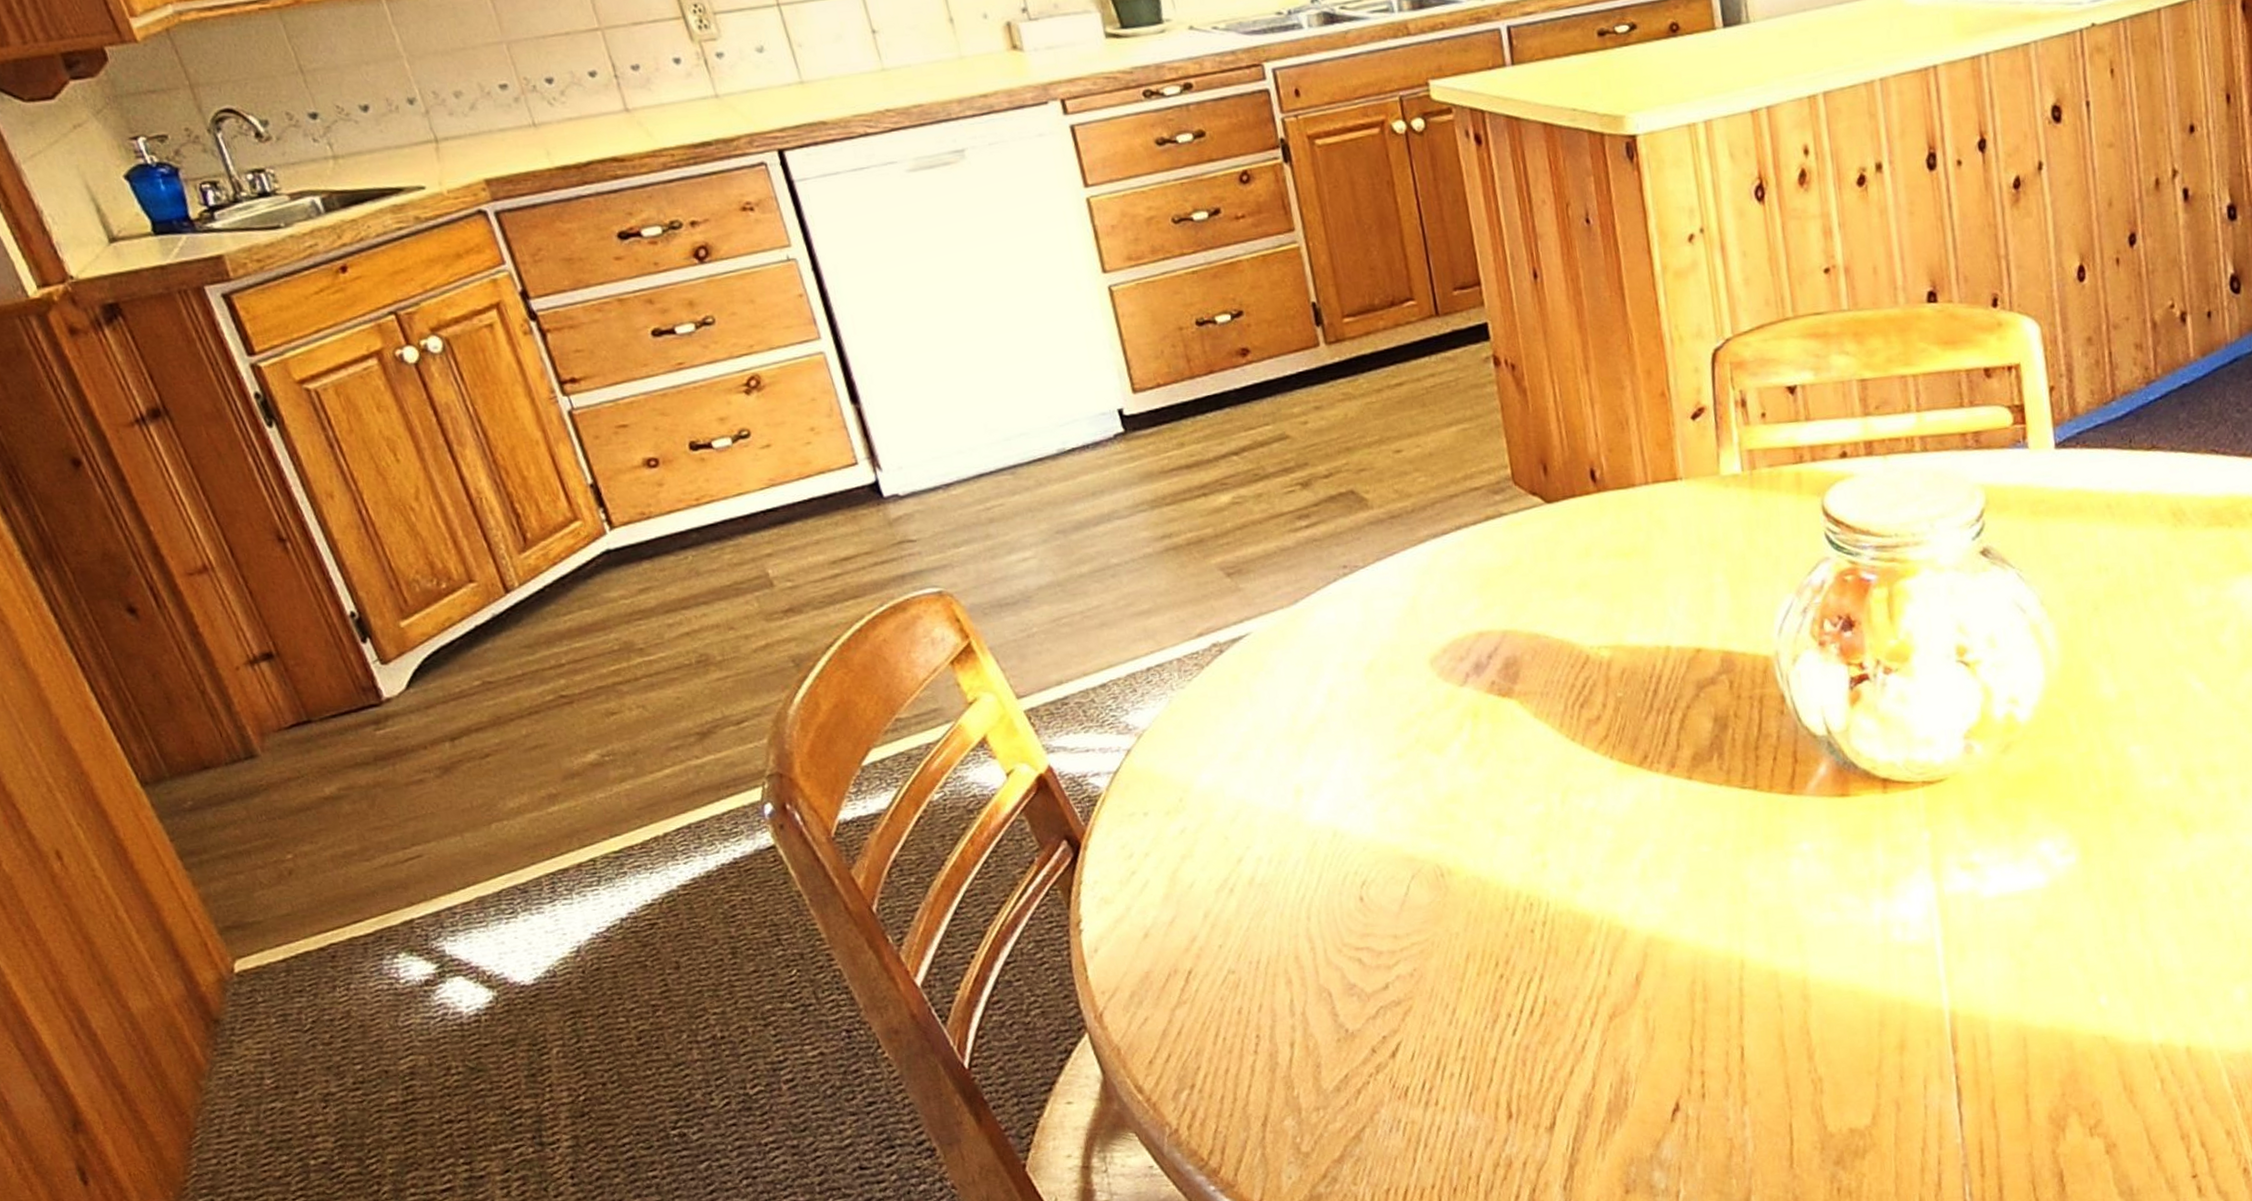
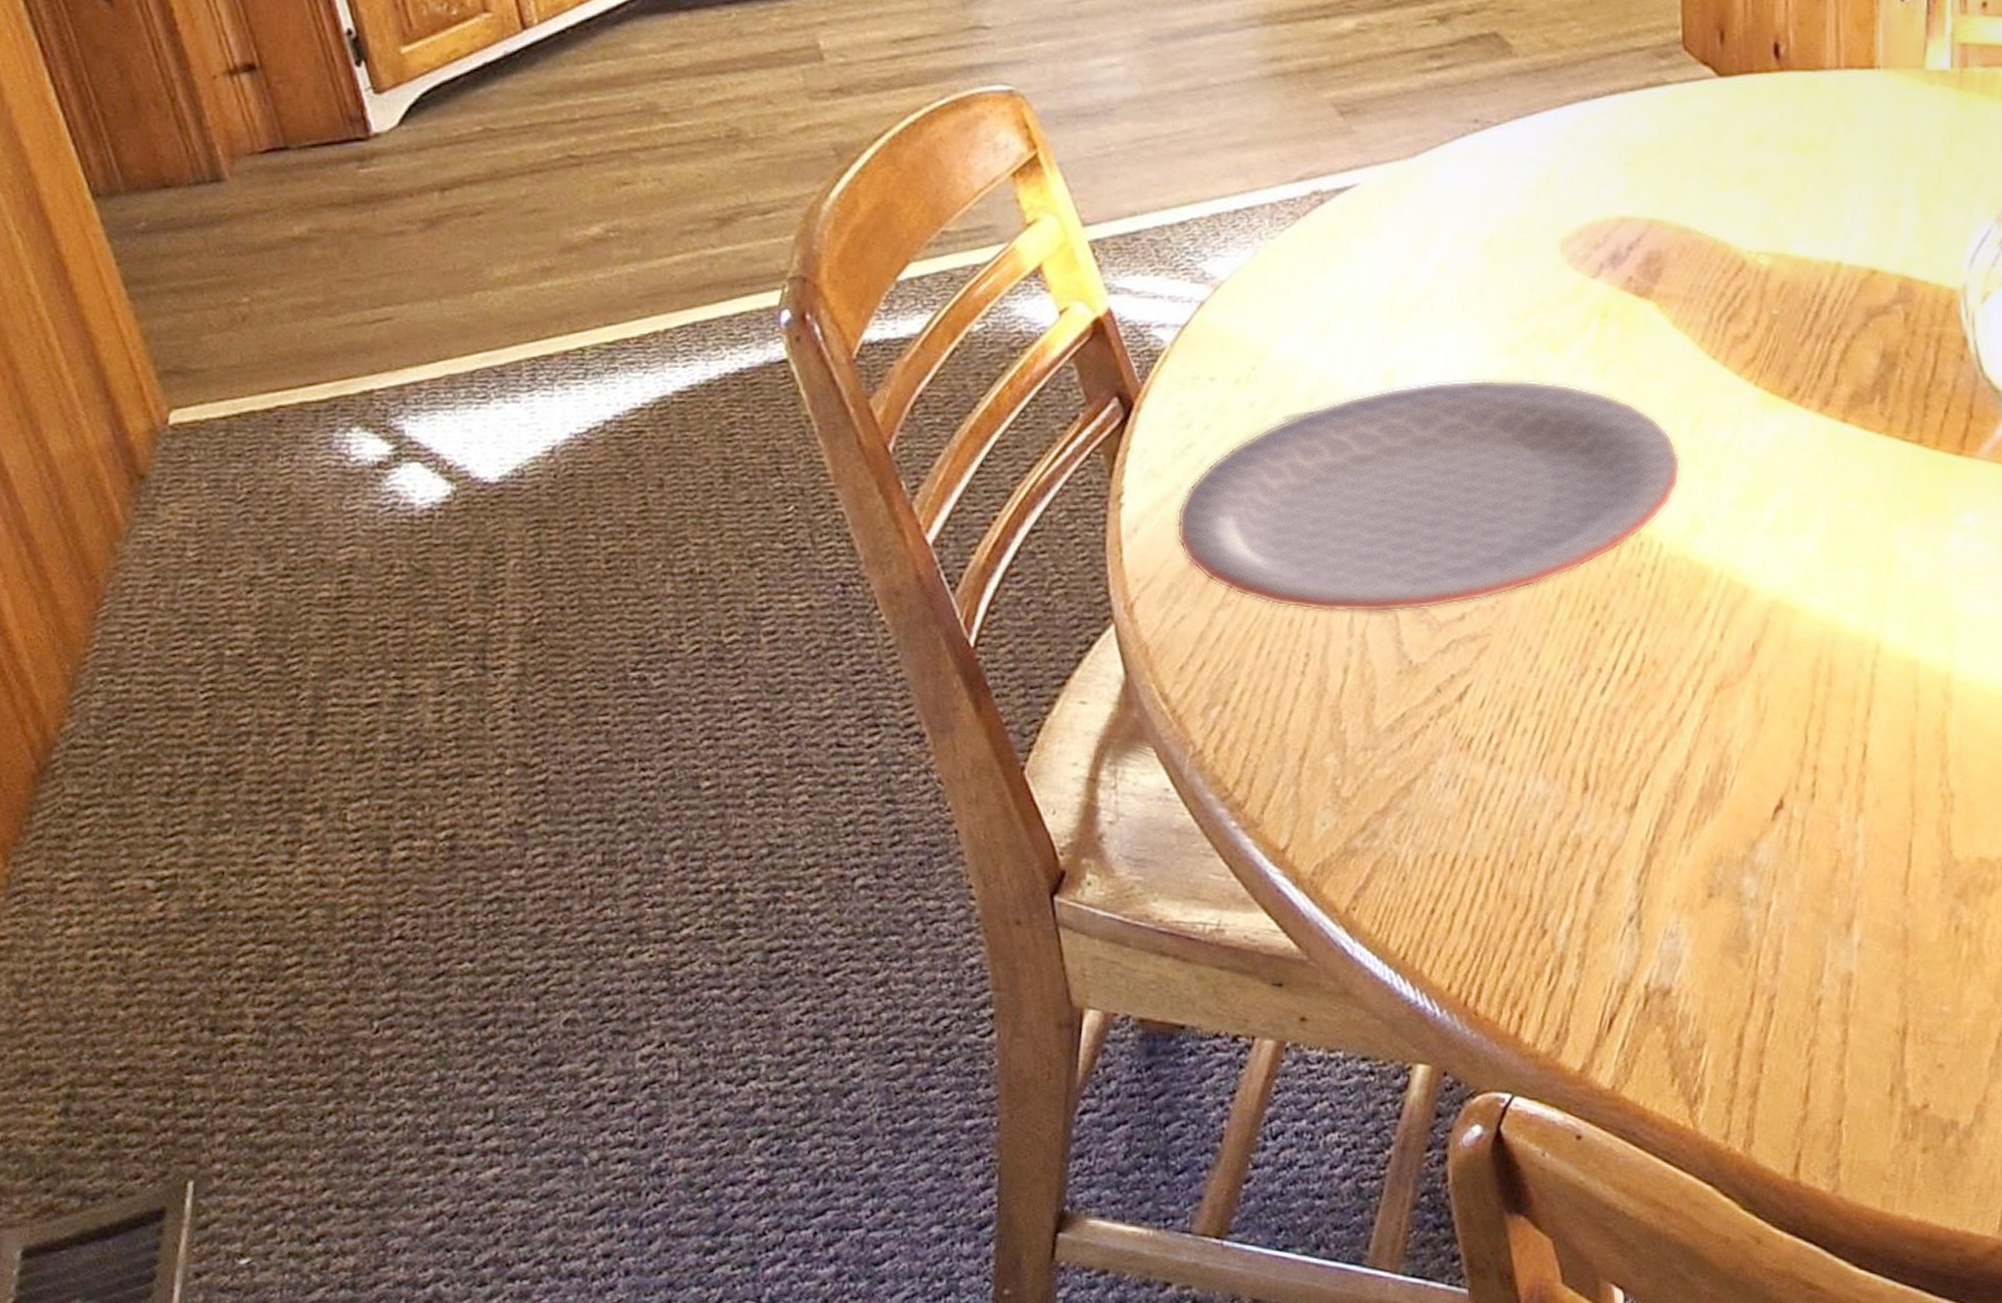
plate: none [1129,778,1557,999] -> present [1176,379,1681,613]

